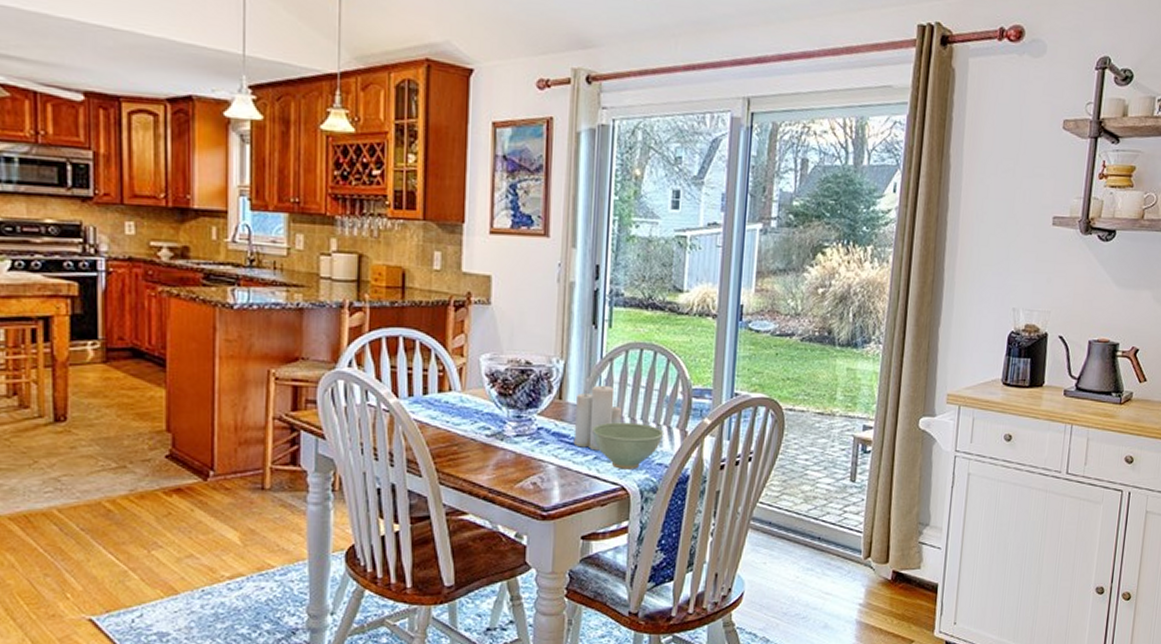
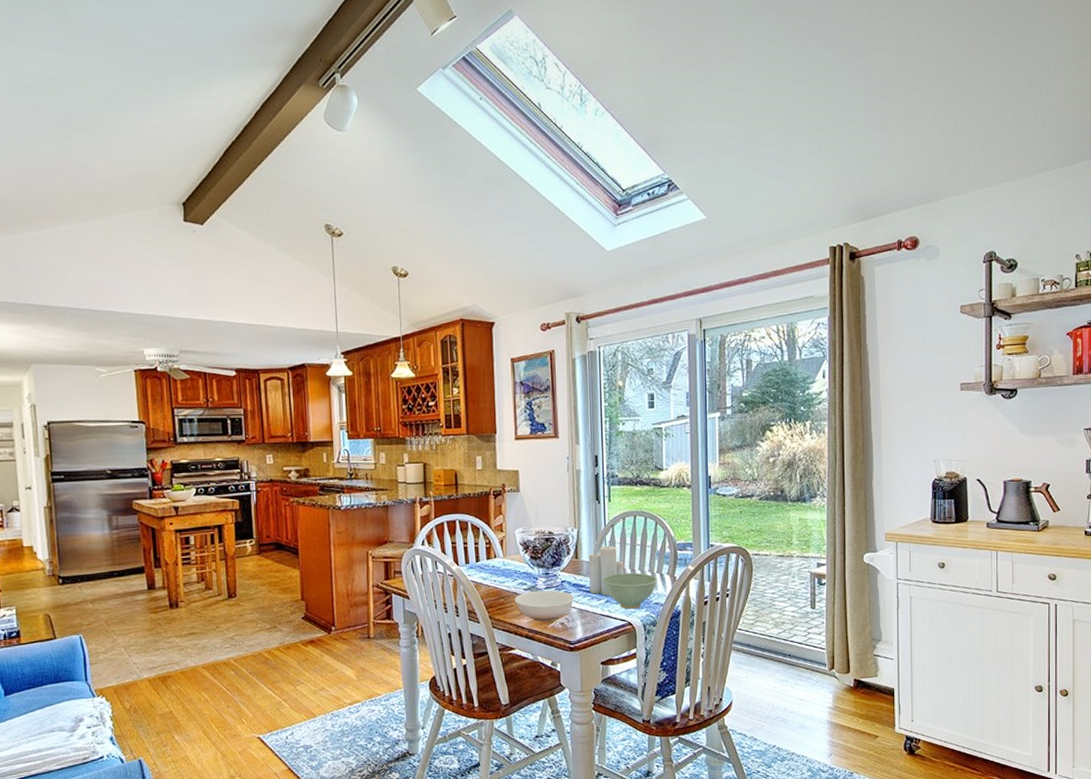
bowl: none [472,438,554,479] -> present [514,590,575,622]

